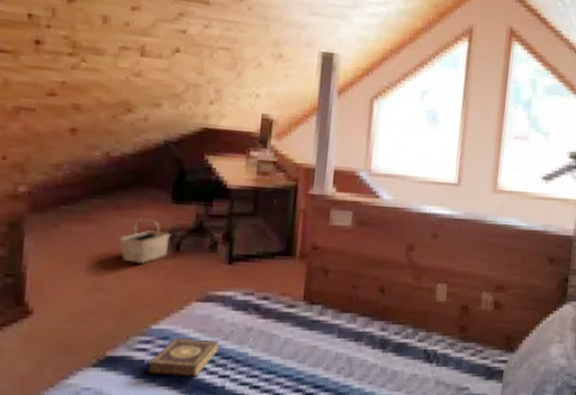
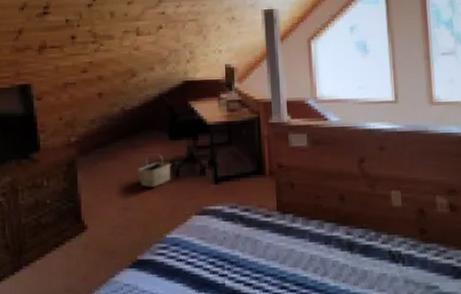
book: present [148,337,220,377] -> none [167,244,217,276]

